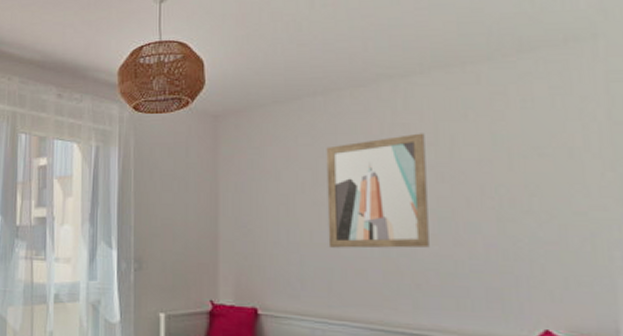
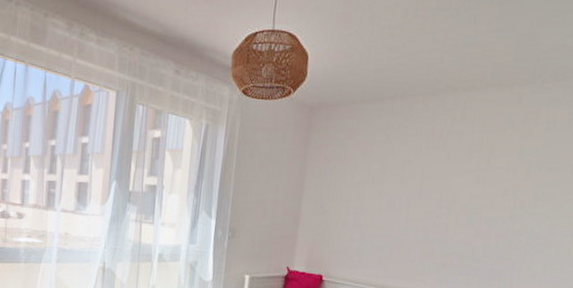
wall art: present [326,133,430,249] -> none [384,140,473,236]

